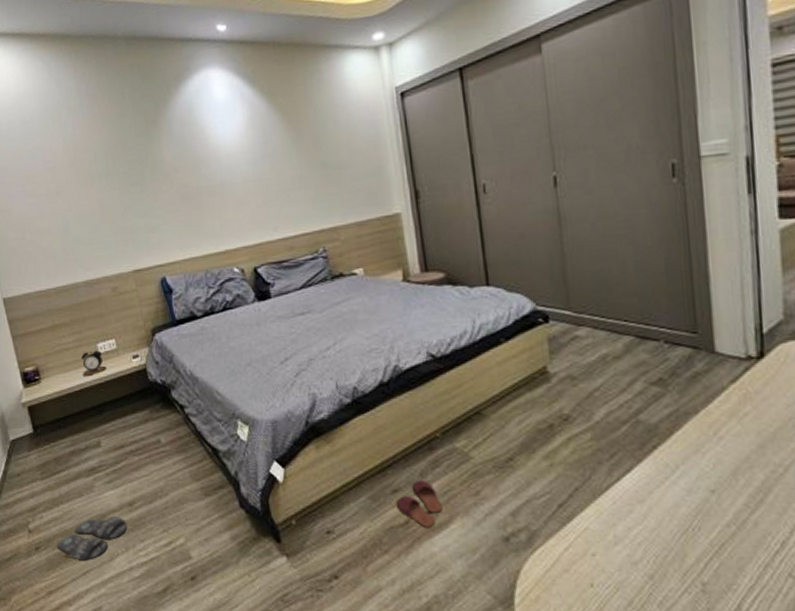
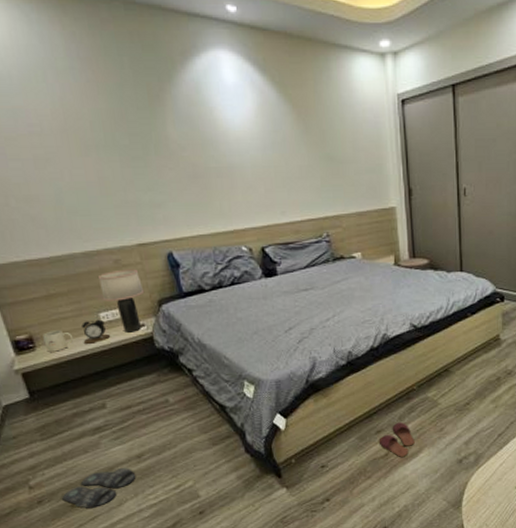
mug: none [47,362,74,385] -> present [42,330,74,352]
table lamp: none [97,296,139,364] -> present [97,269,145,333]

